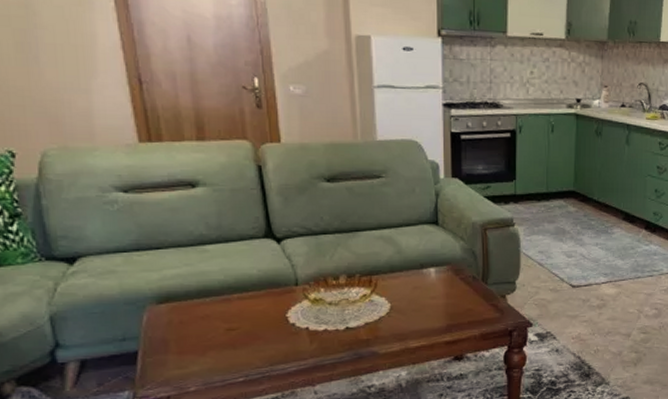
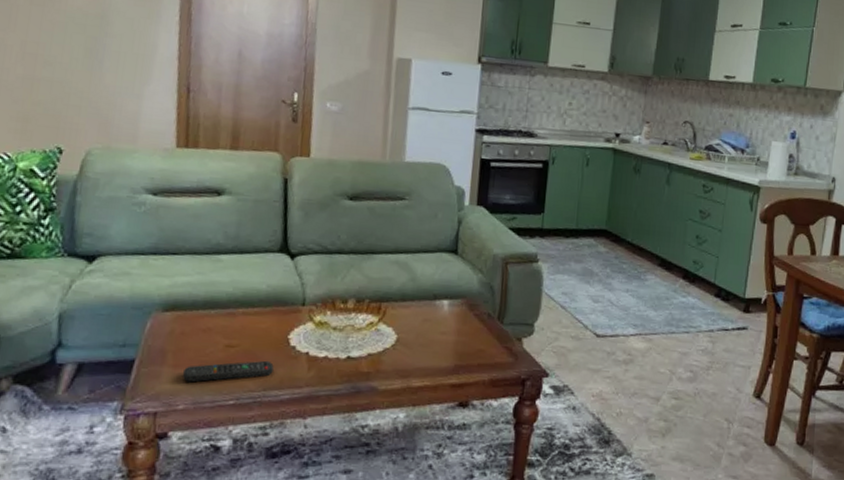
remote control: none [189,339,277,366] -> present [183,360,274,383]

